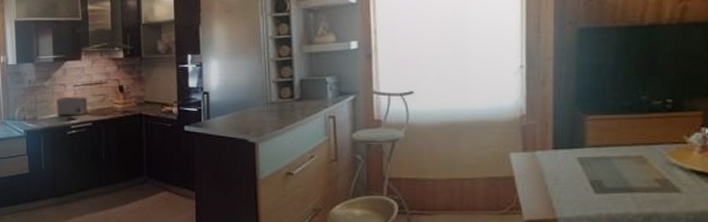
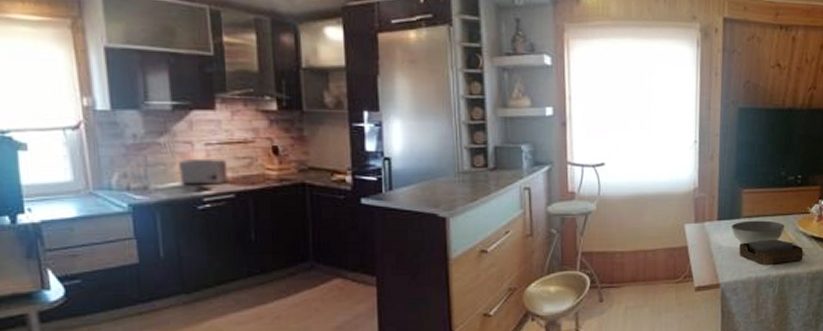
bowl: none [571,150,649,176] -> present [731,220,785,244]
napkin holder: none [583,172,679,202] -> present [739,239,804,266]

